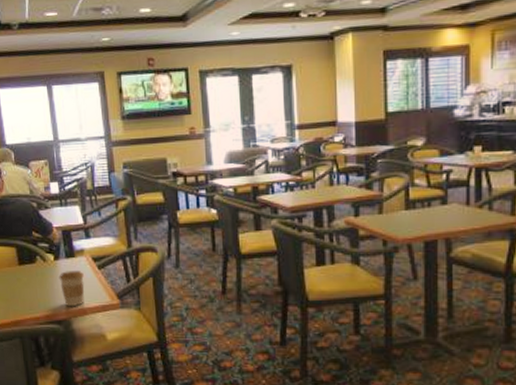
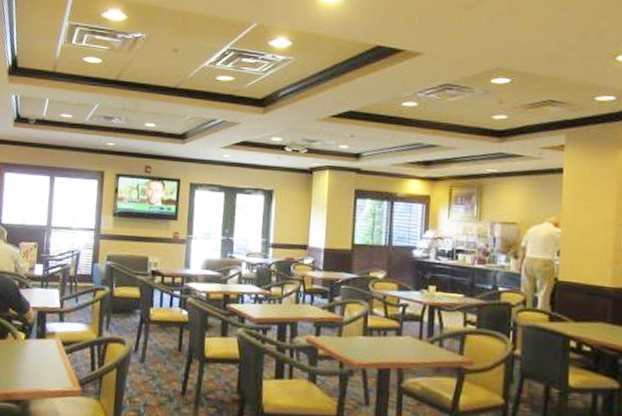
coffee cup: present [58,271,85,307] -> none [25,351,51,388]

